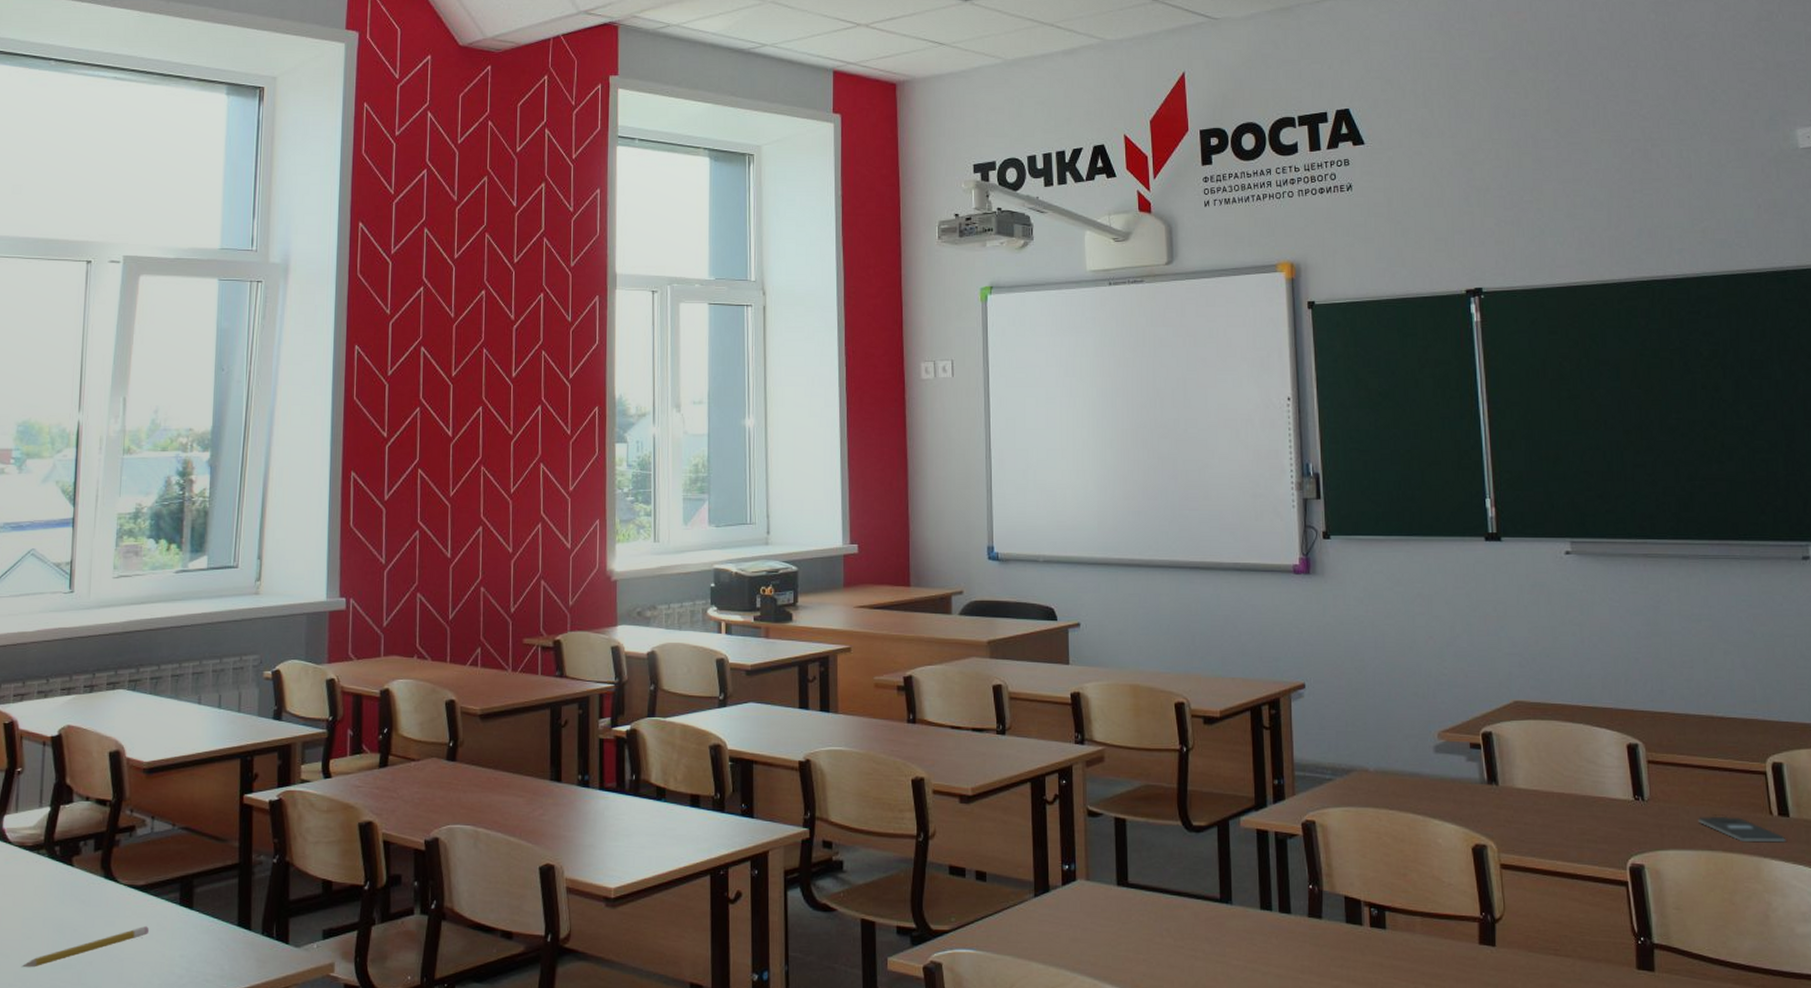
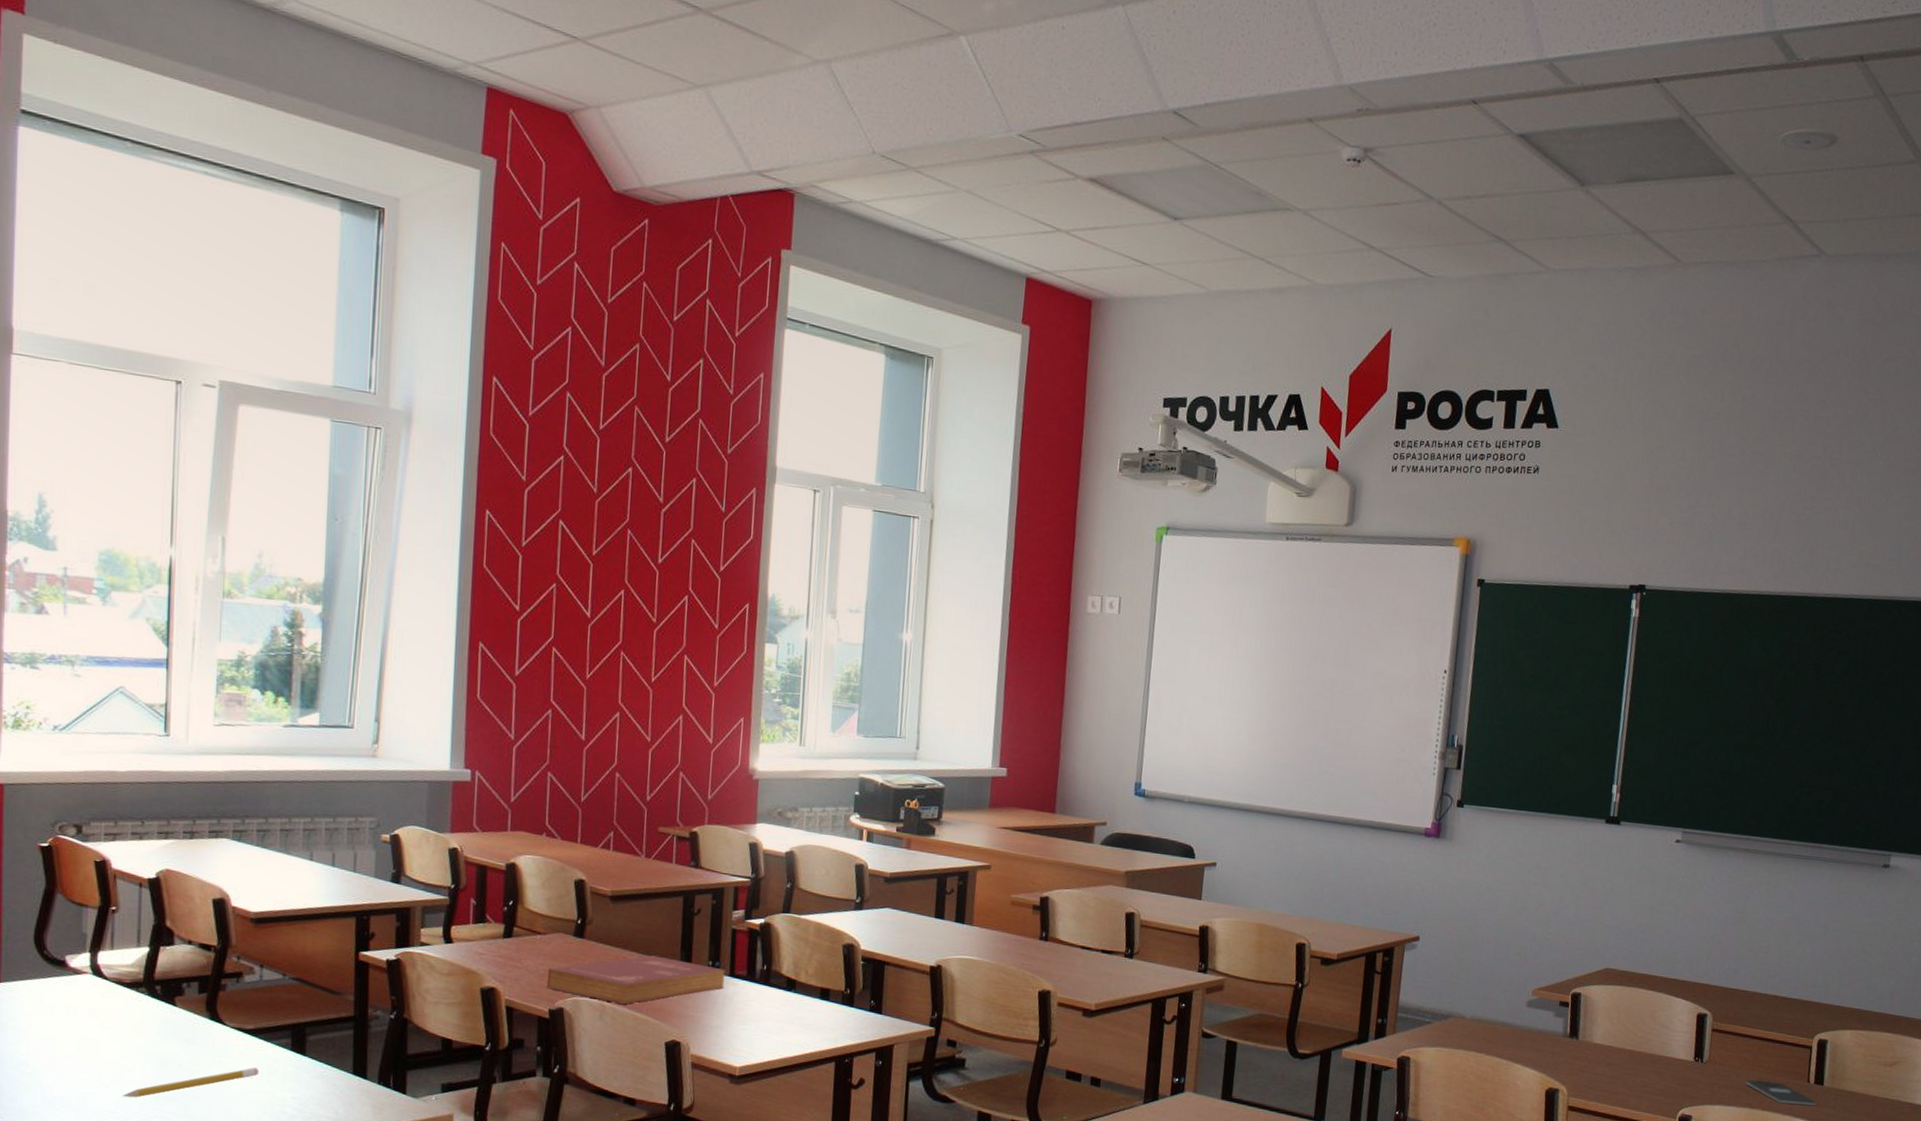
book: none [421,774,595,830] -> present [546,955,725,1005]

